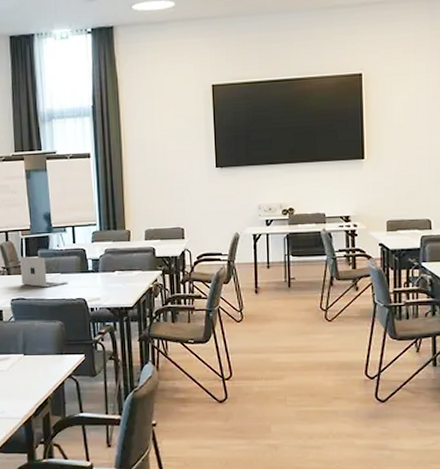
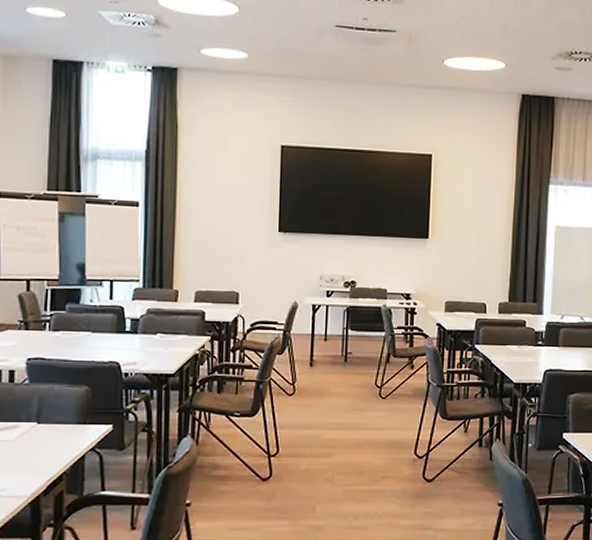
laptop: present [20,256,69,288] -> none [42,309,101,347]

